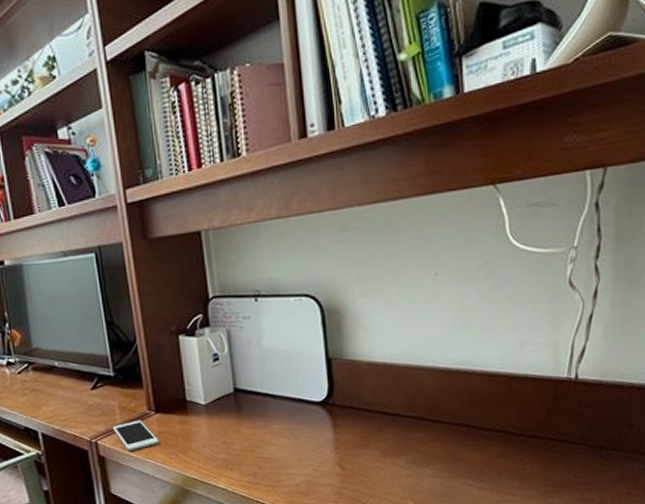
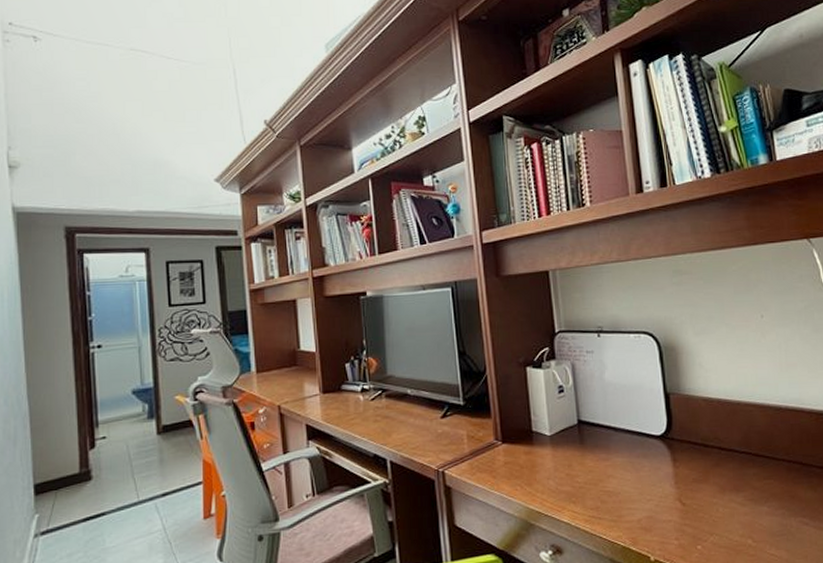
cell phone: present [113,420,159,450] -> none [461,449,505,481]

